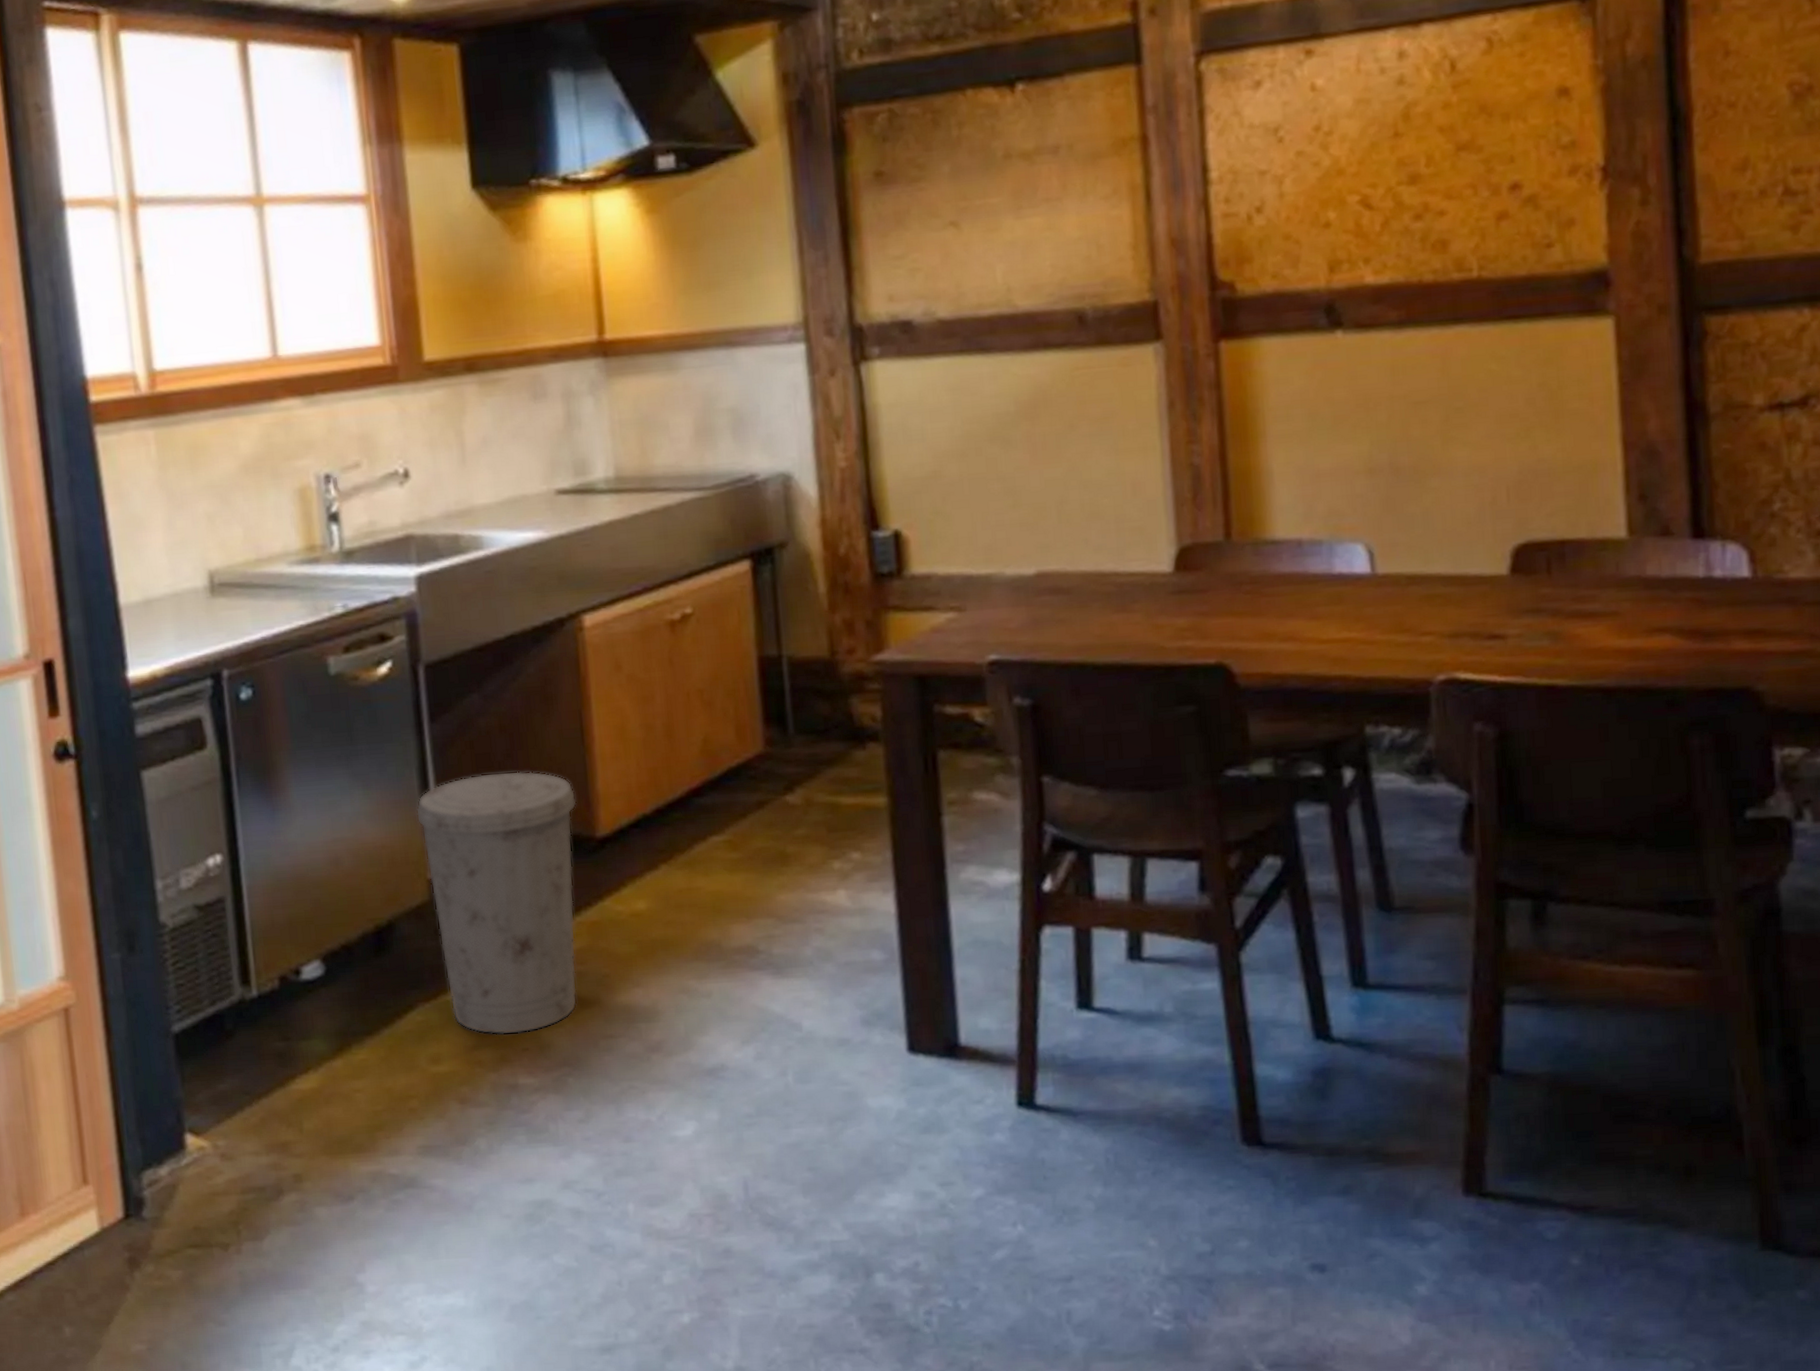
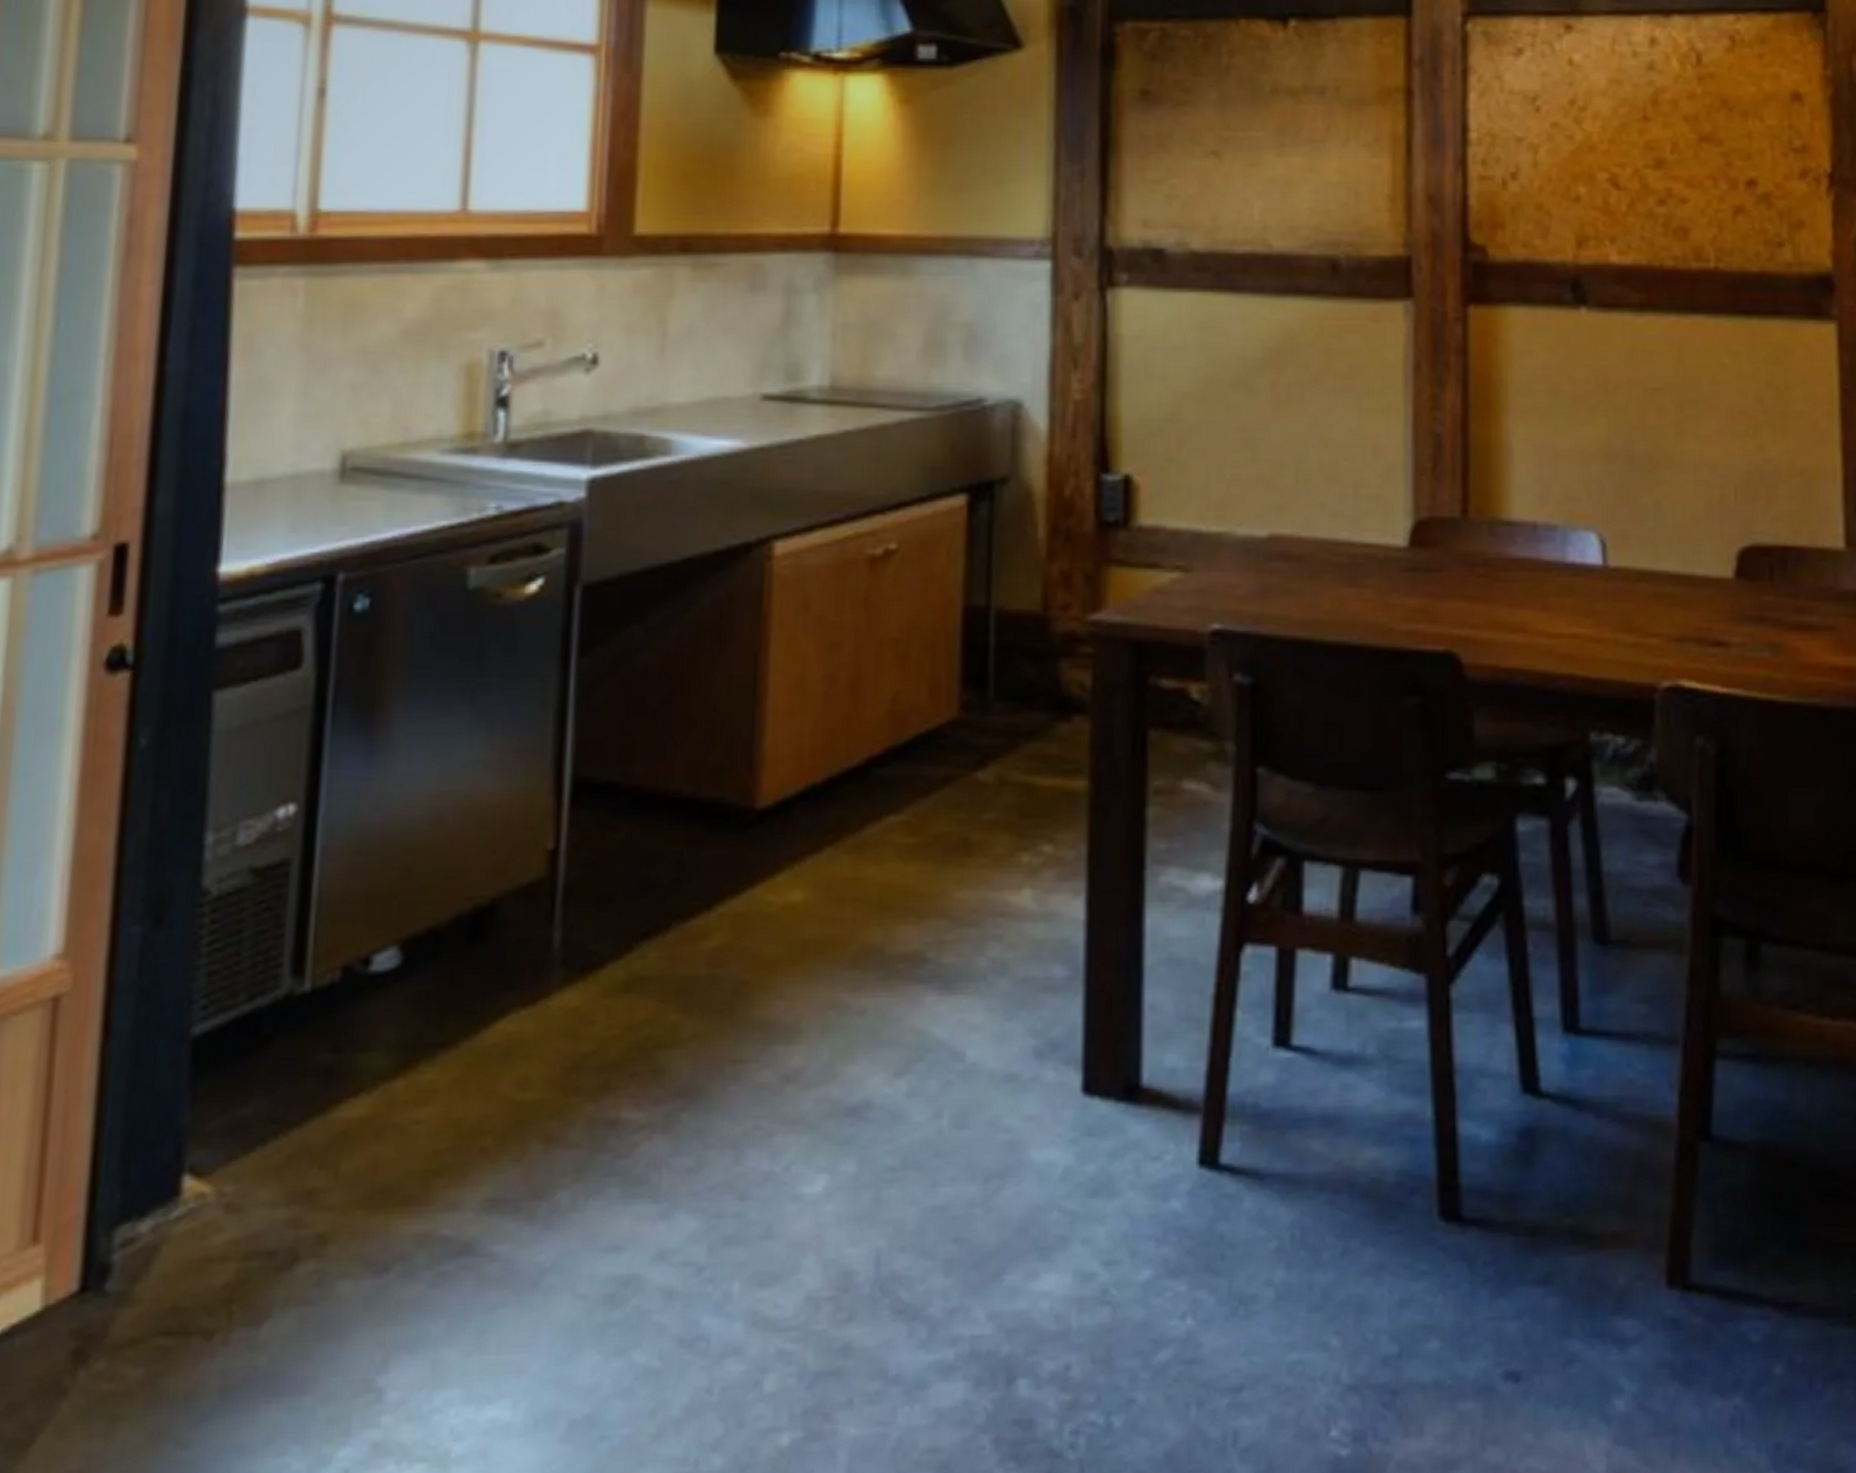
trash can: present [416,771,578,1035] -> none [545,721,738,1054]

